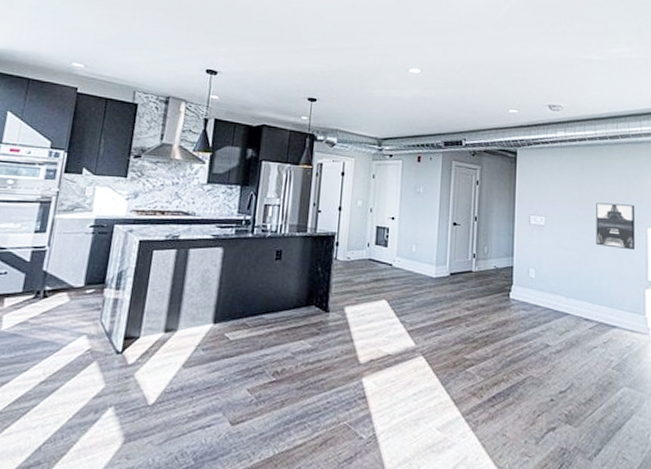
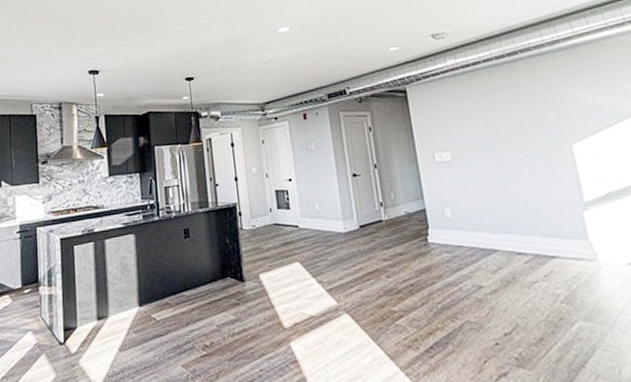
wall art: present [596,202,635,250] -> none [505,122,561,173]

